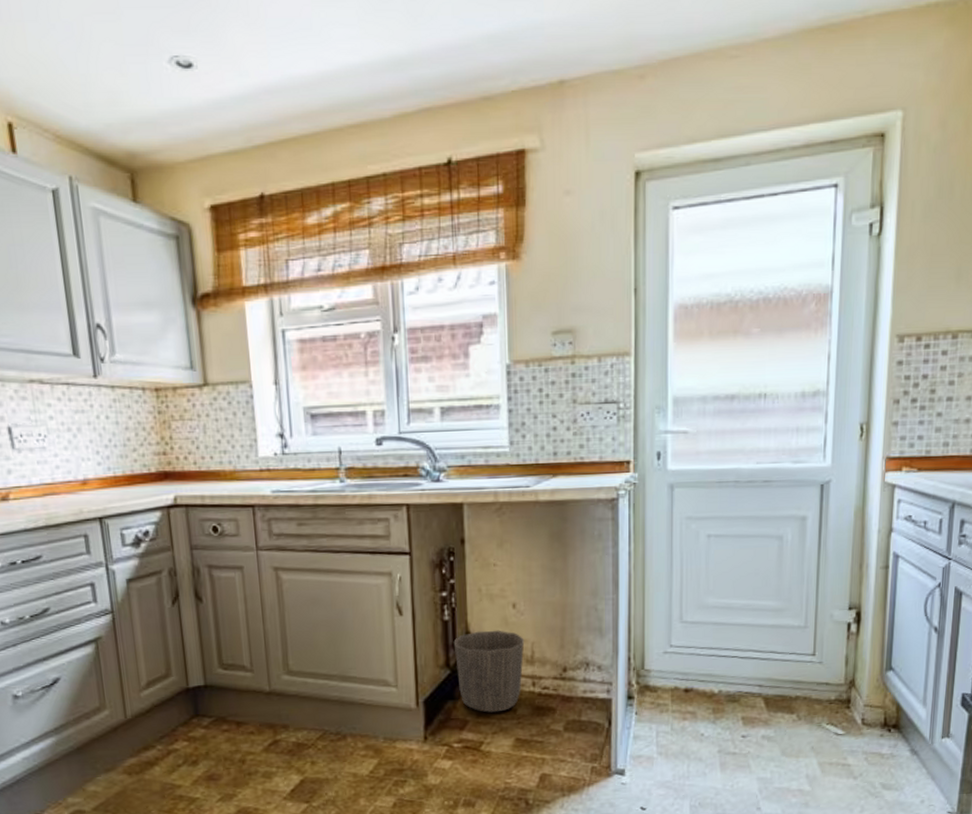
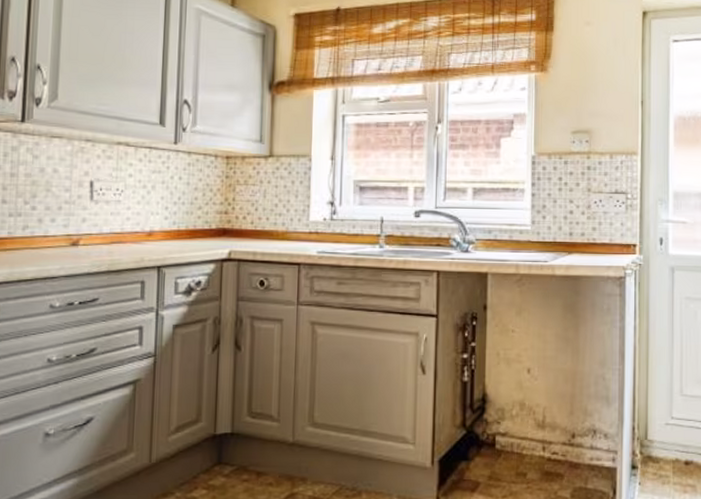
waste basket: present [453,630,525,713] -> none [471,393,537,475]

